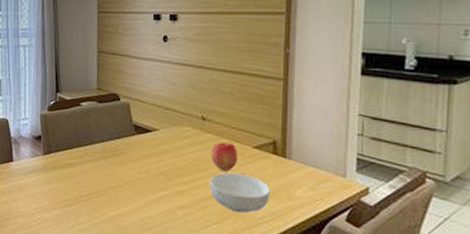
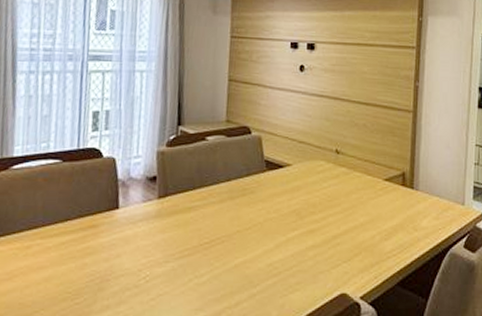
cereal bowl: present [209,172,270,213] -> none [340,206,399,248]
apple: present [210,142,237,171] -> none [343,176,369,205]

